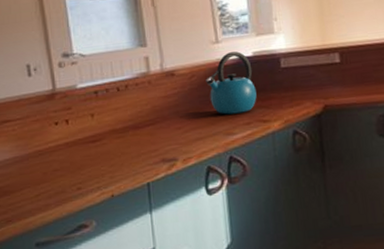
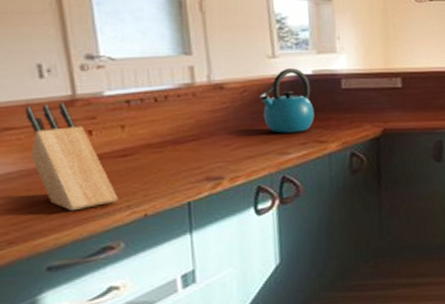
knife block: none [18,96,90,193] -> present [25,102,119,212]

